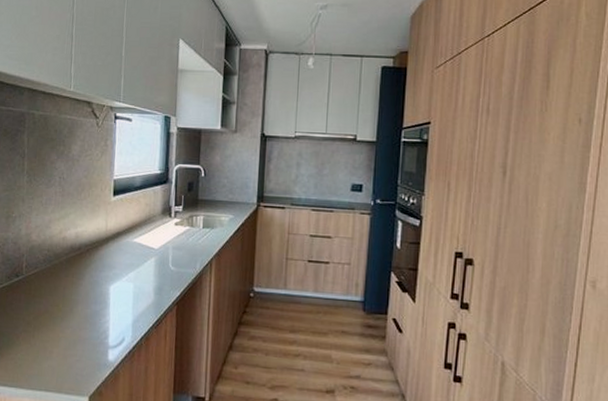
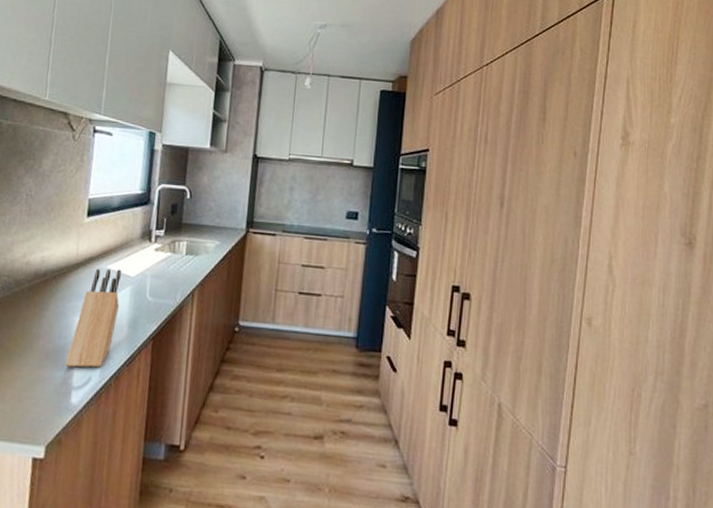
knife block: none [101,242,146,330] -> present [65,268,122,368]

